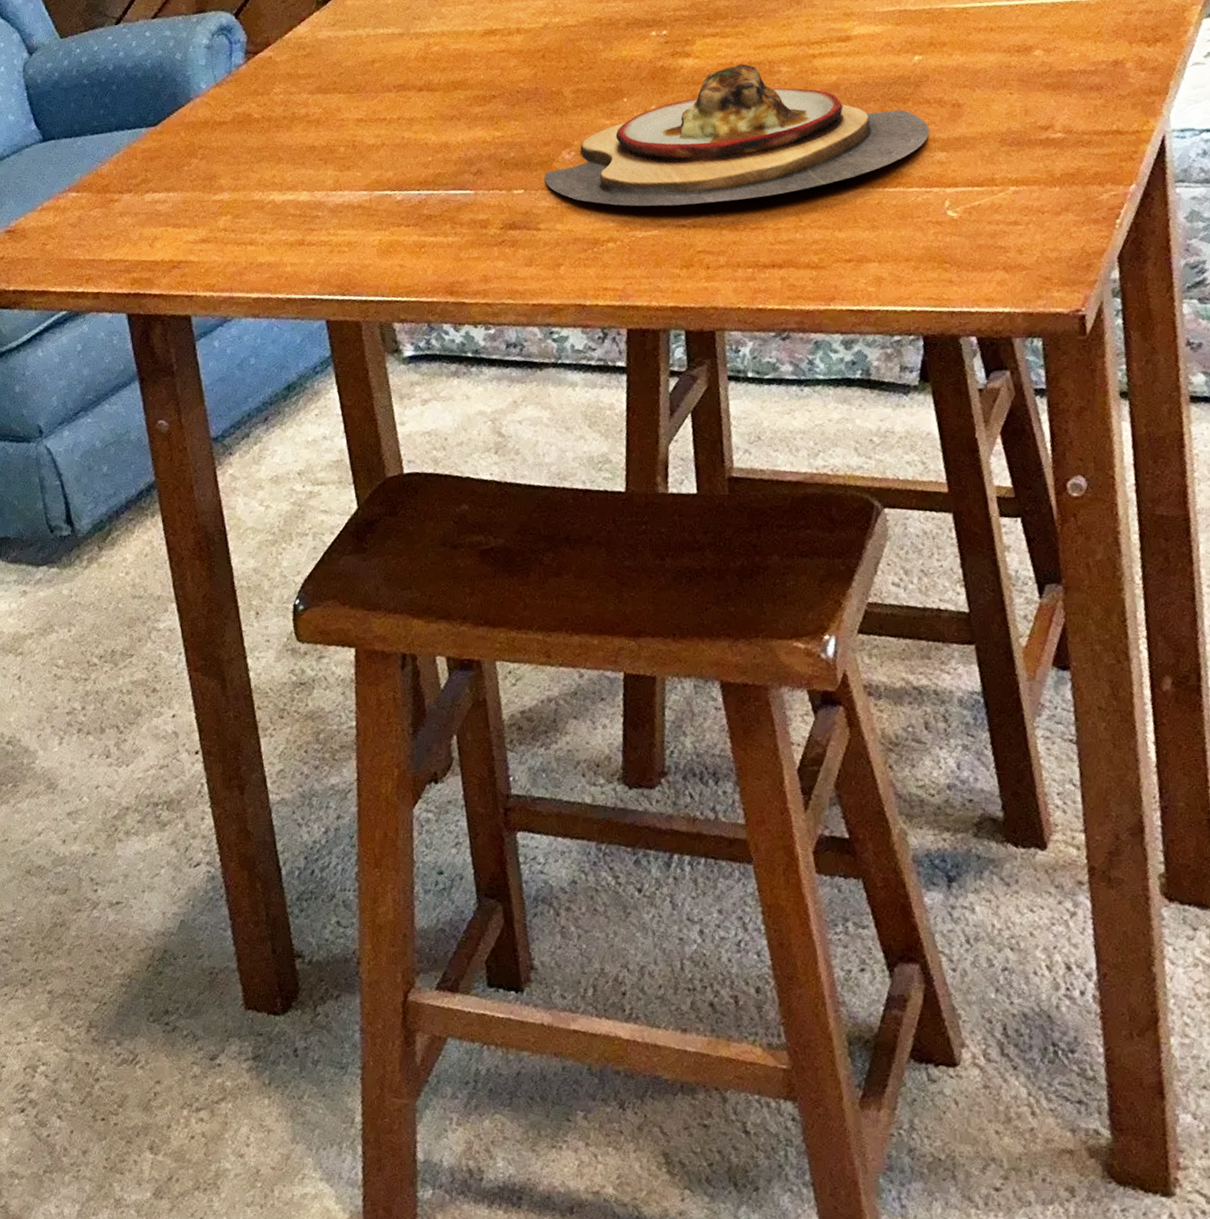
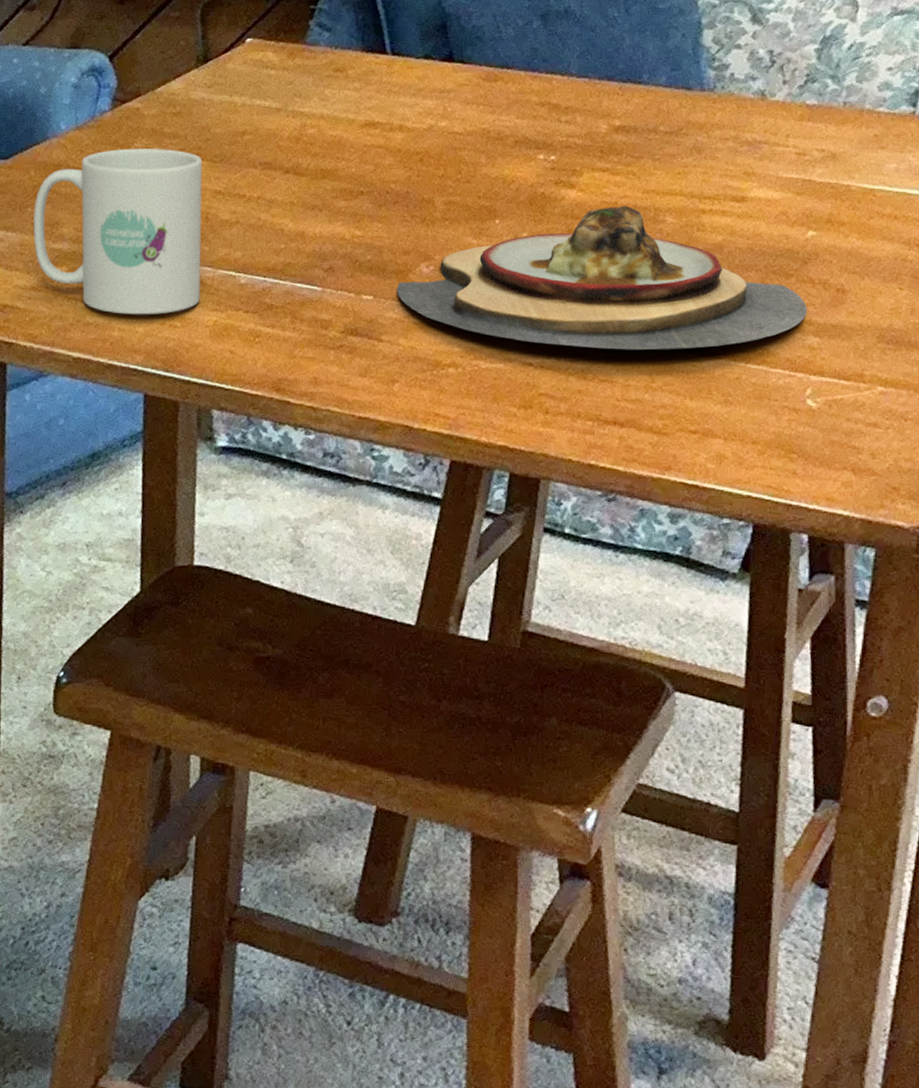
mug: none [190,88,362,251] -> present [33,148,203,315]

